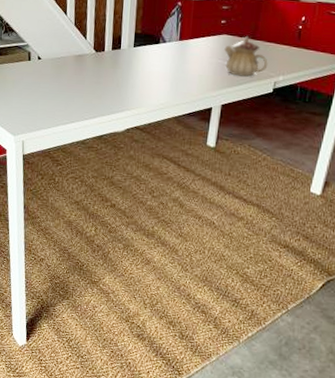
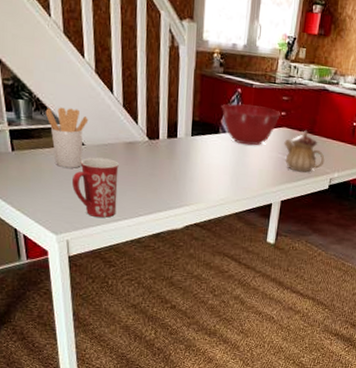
utensil holder: none [12,29,46,79] -> present [45,107,89,168]
mug: none [29,69,69,121] -> present [72,157,119,218]
mixing bowl: none [162,15,220,53] -> present [221,103,280,146]

